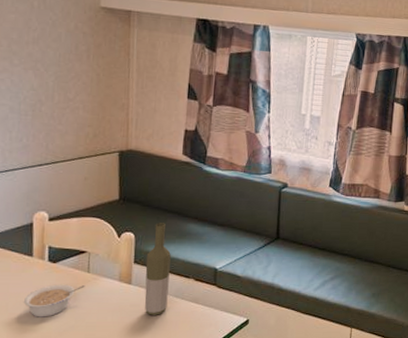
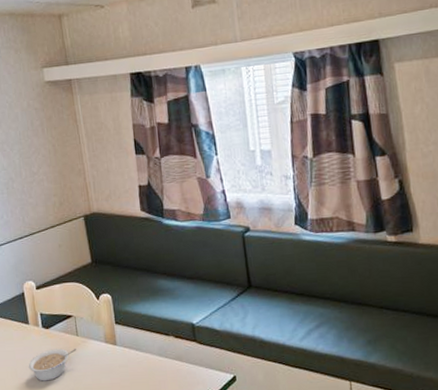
bottle: present [144,223,171,315] -> none [125,281,153,375]

